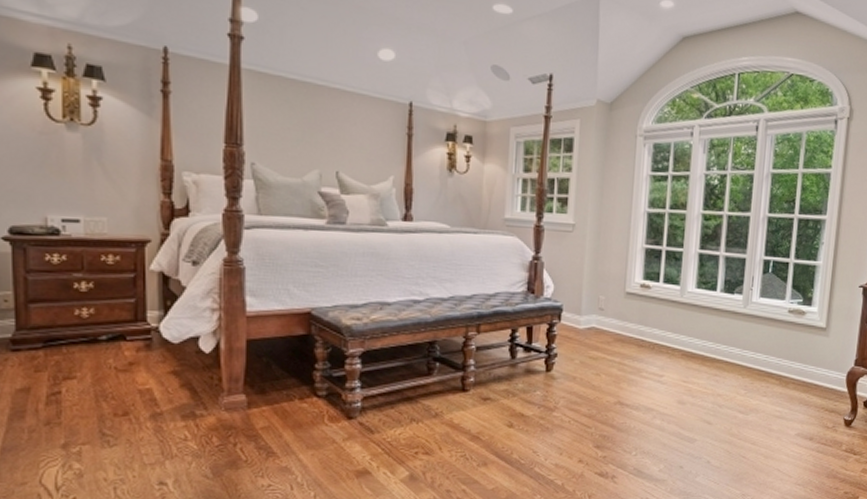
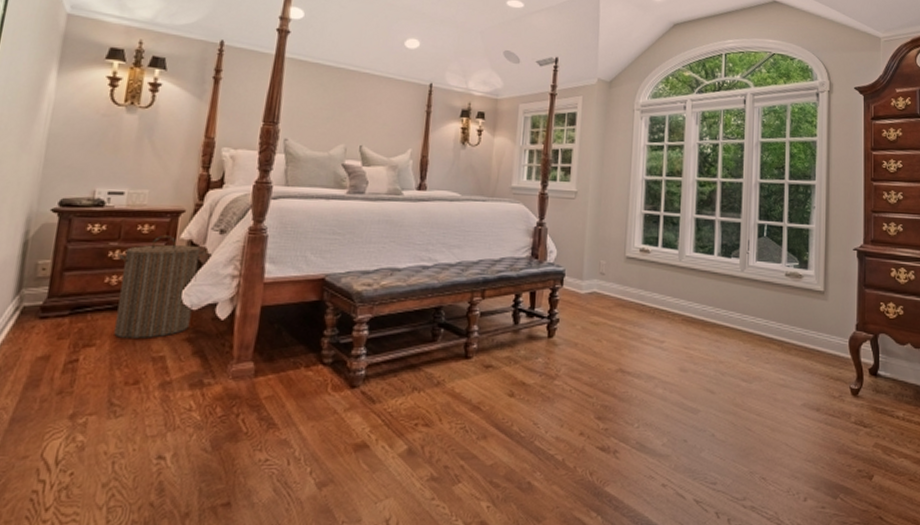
laundry hamper: none [82,266,181,371] -> present [114,235,207,338]

